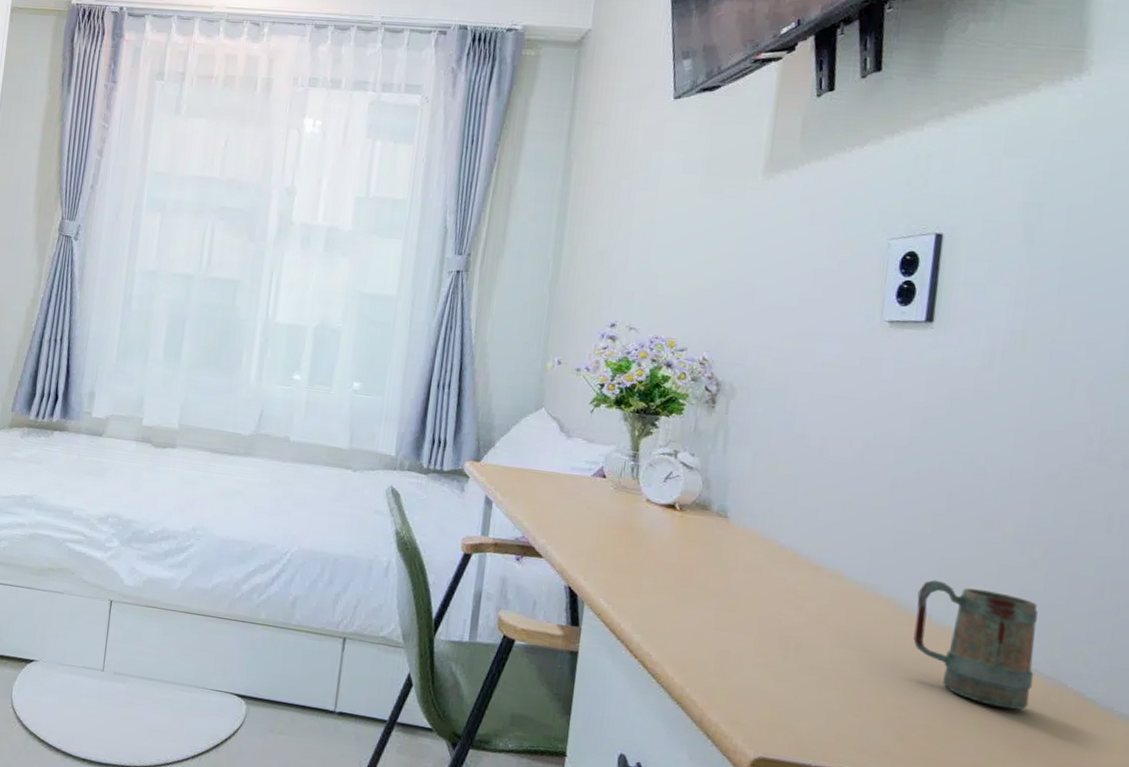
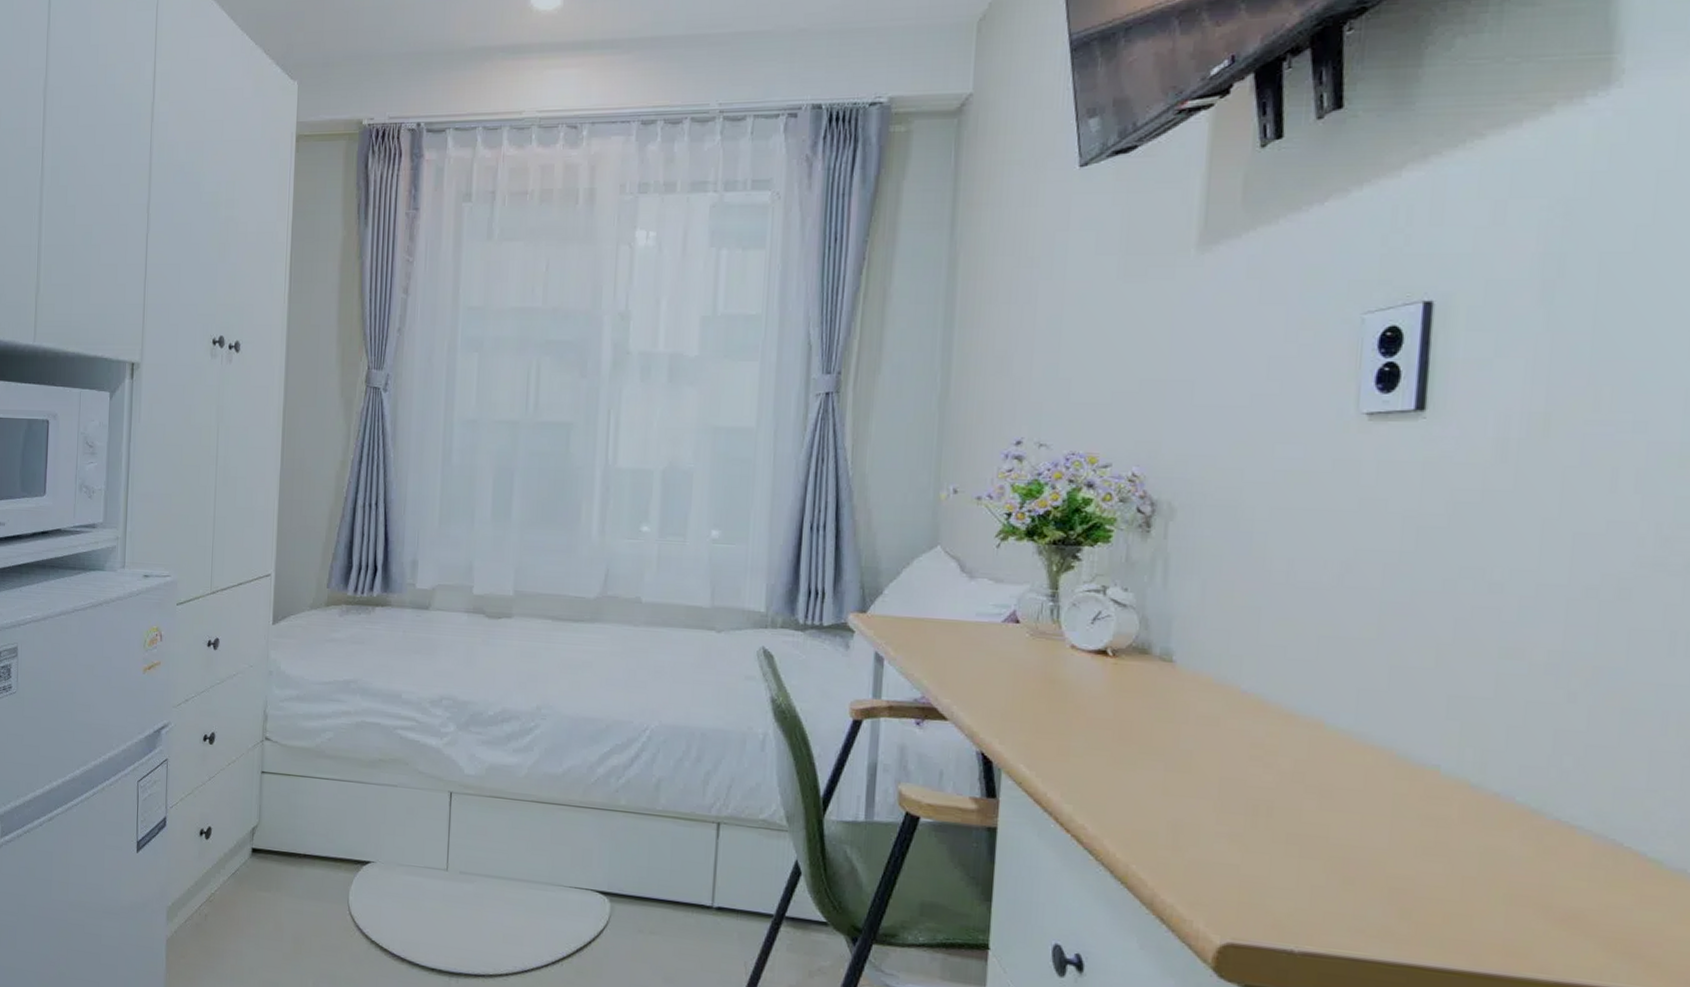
mug: present [913,580,1038,710] -> none [1417,723,1581,876]

